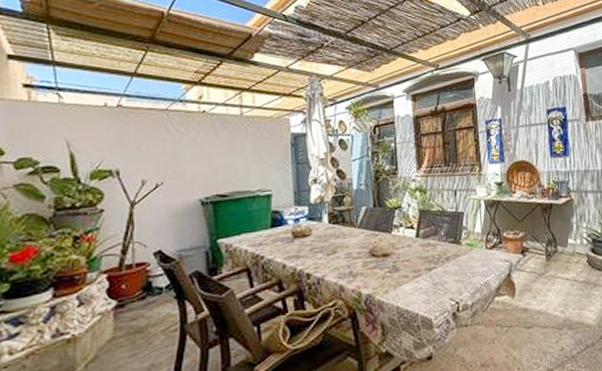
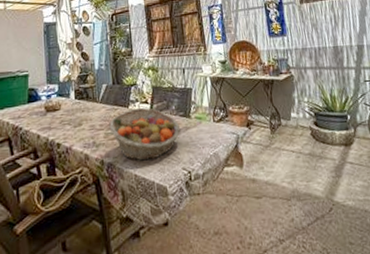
fruit basket: none [368,233,450,292] -> present [109,107,181,161]

